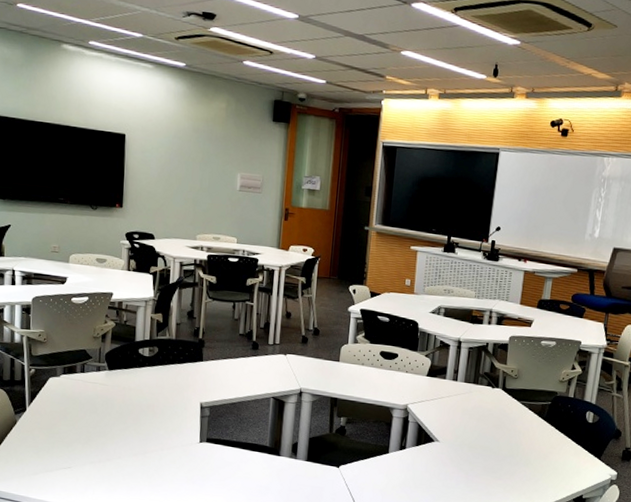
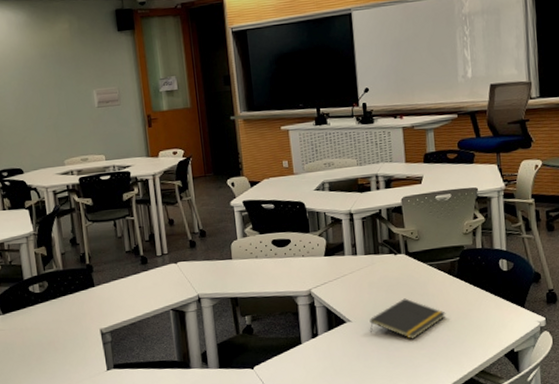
notepad: none [455,430,528,469] -> present [369,298,446,339]

